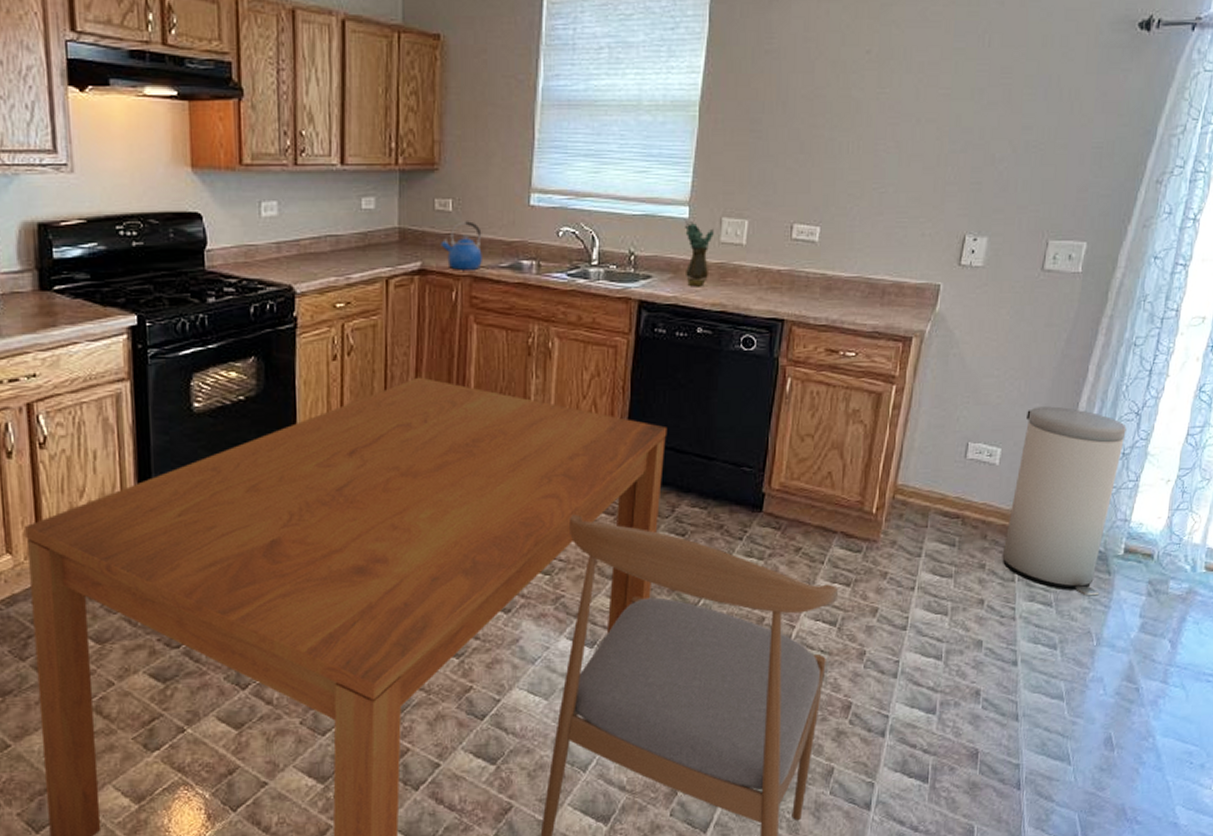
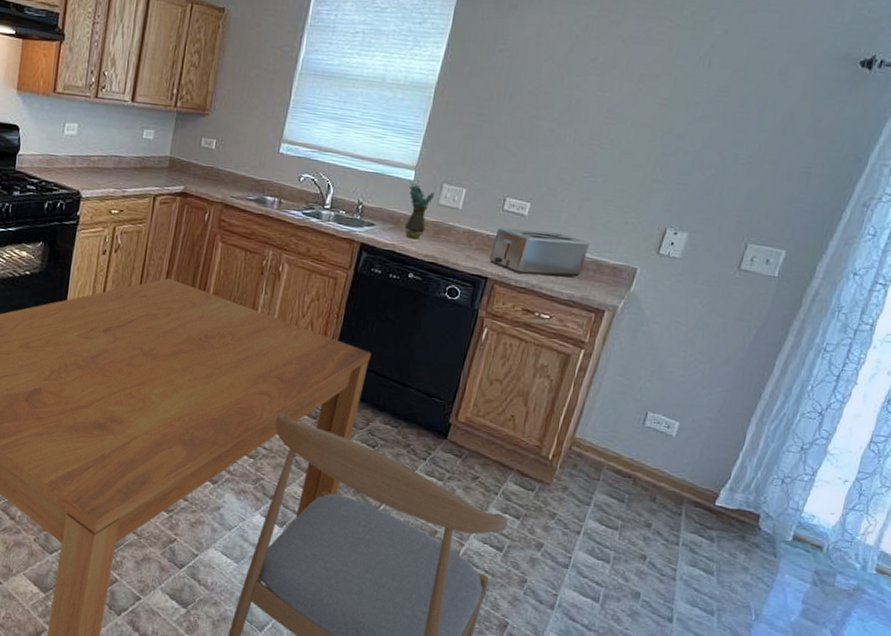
kettle: present [440,221,482,270] -> none [201,158,237,199]
toaster: none [784,257,888,310] -> present [489,227,589,278]
pedal bin: present [1002,406,1127,598] -> none [668,390,808,576]

